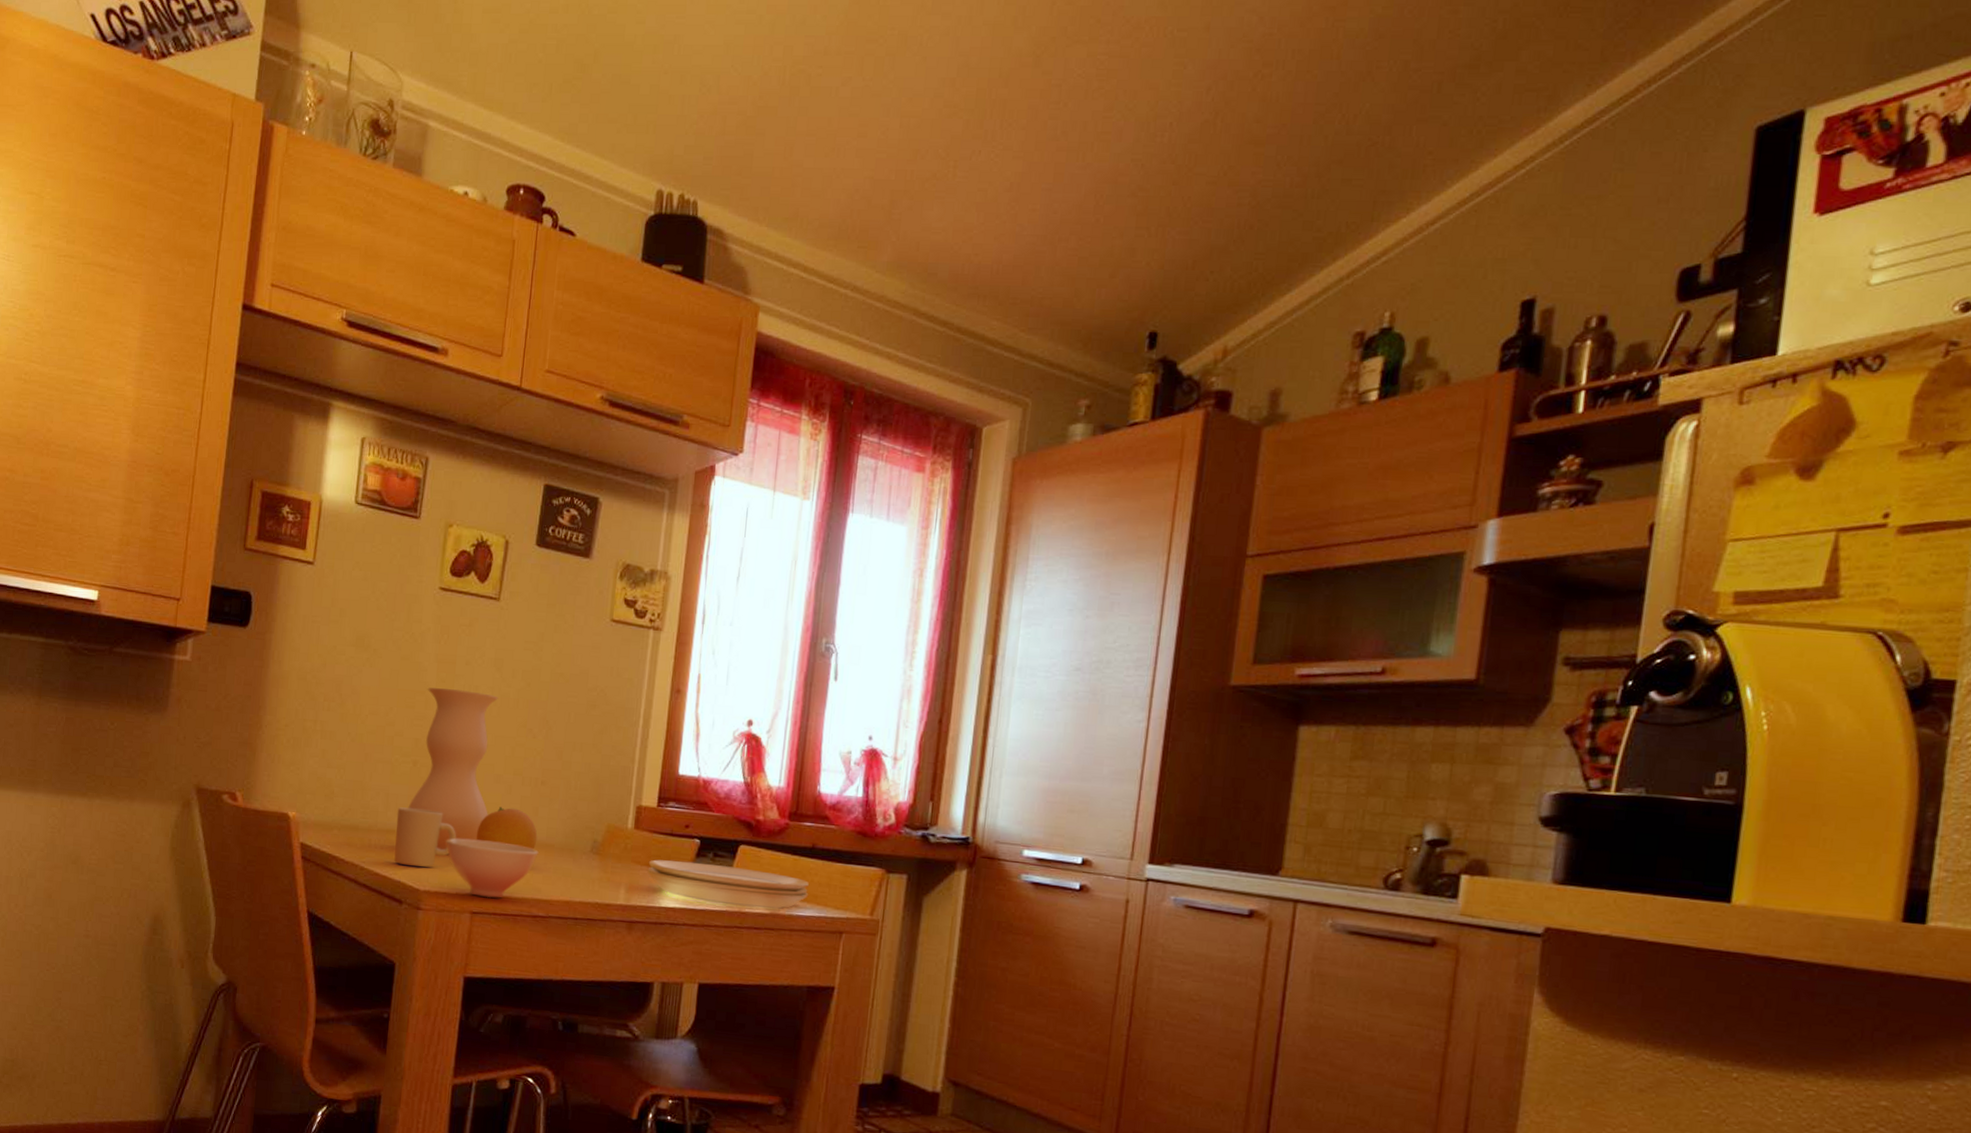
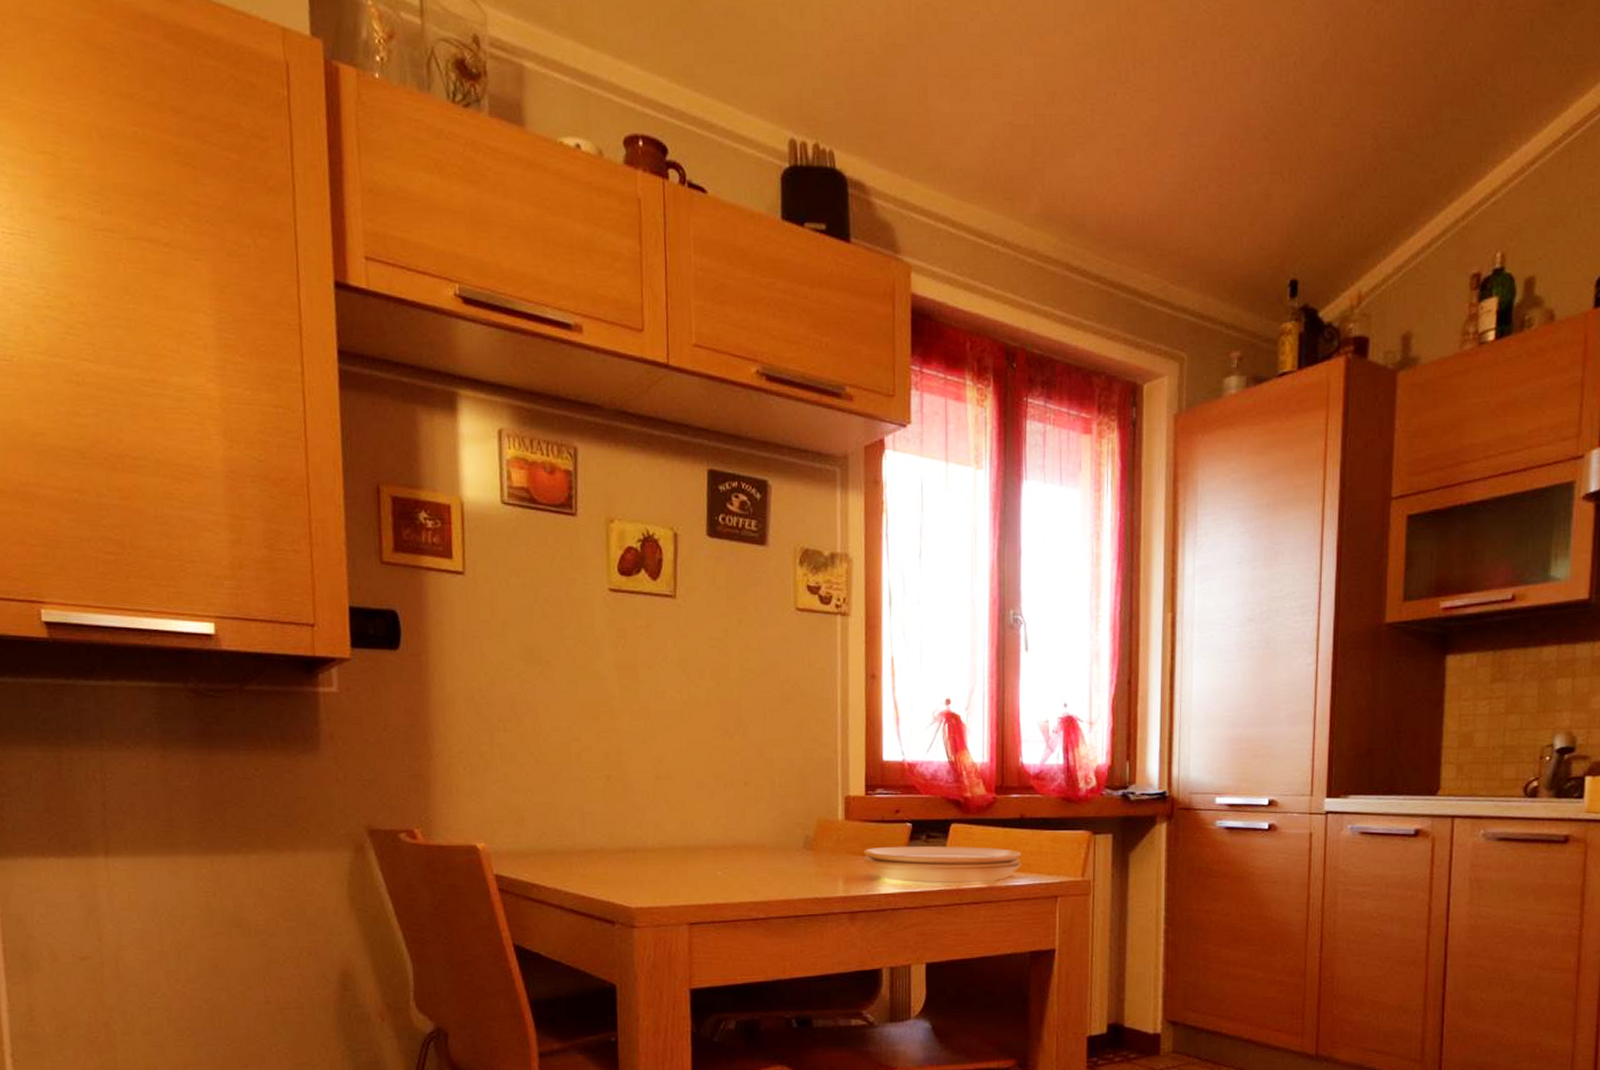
mug: present [394,807,457,867] -> none [595,824,663,885]
vase: present [408,687,498,851] -> none [607,696,693,865]
bowl: present [446,838,539,898] -> none [652,849,751,906]
fruit: present [476,807,538,850] -> none [683,813,748,853]

